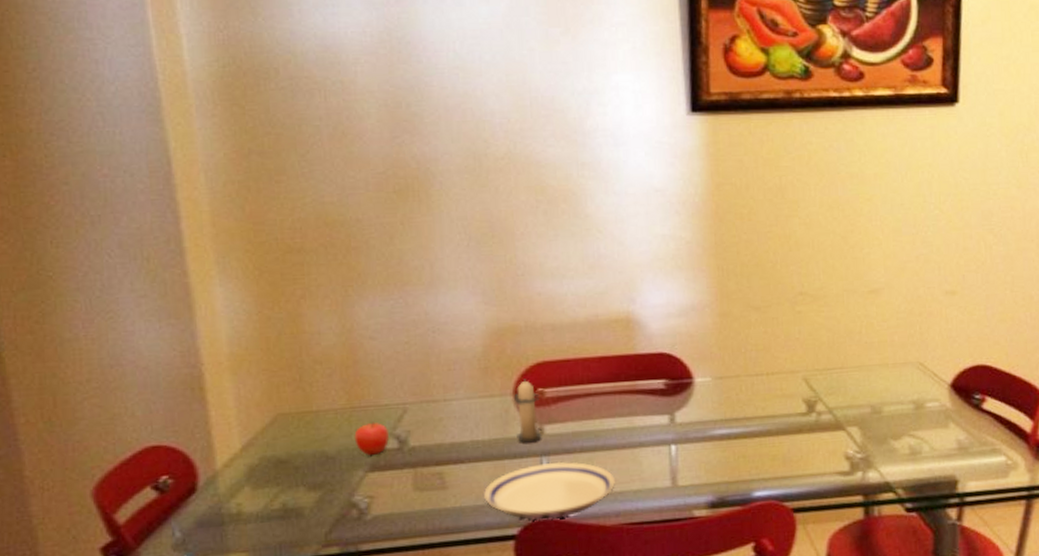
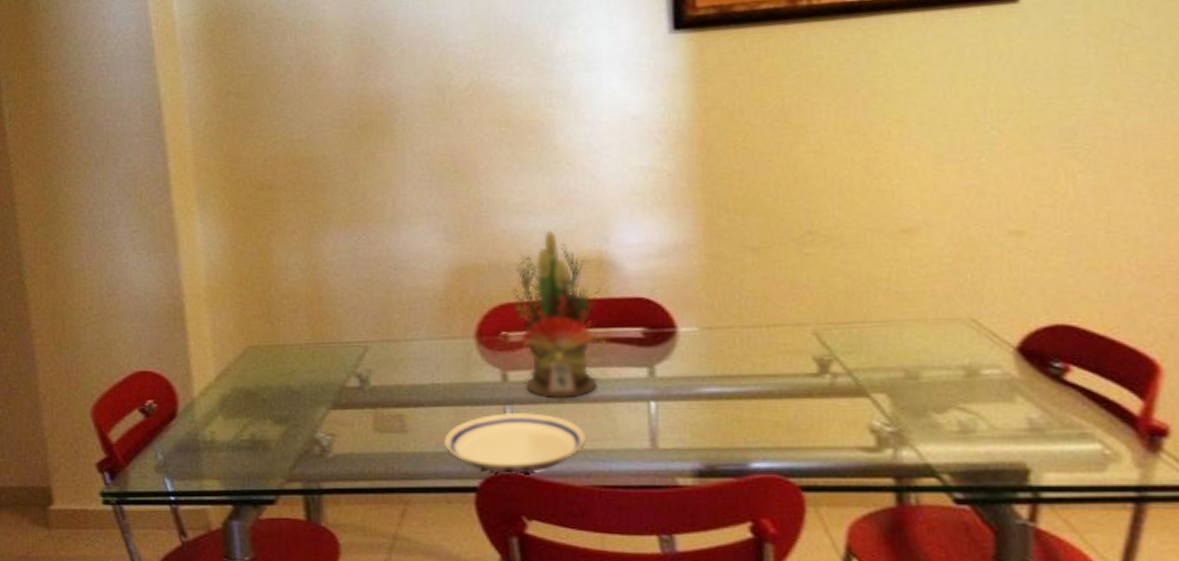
fruit: present [354,422,390,456] -> none [317,359,352,394]
candle: present [513,379,542,443] -> none [475,321,506,389]
flower arrangement: none [547,293,634,448] -> present [511,230,607,399]

